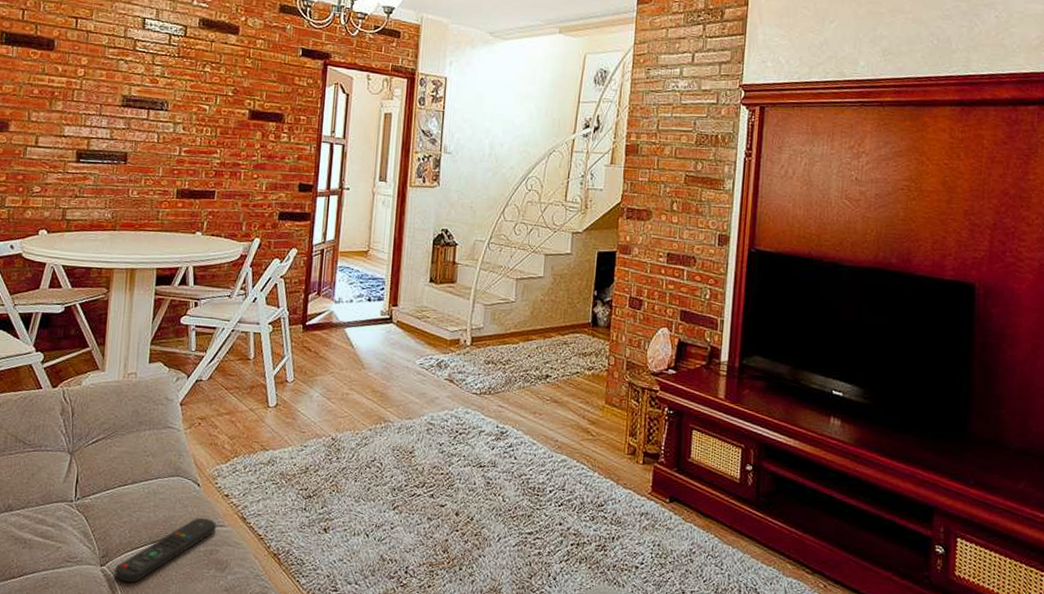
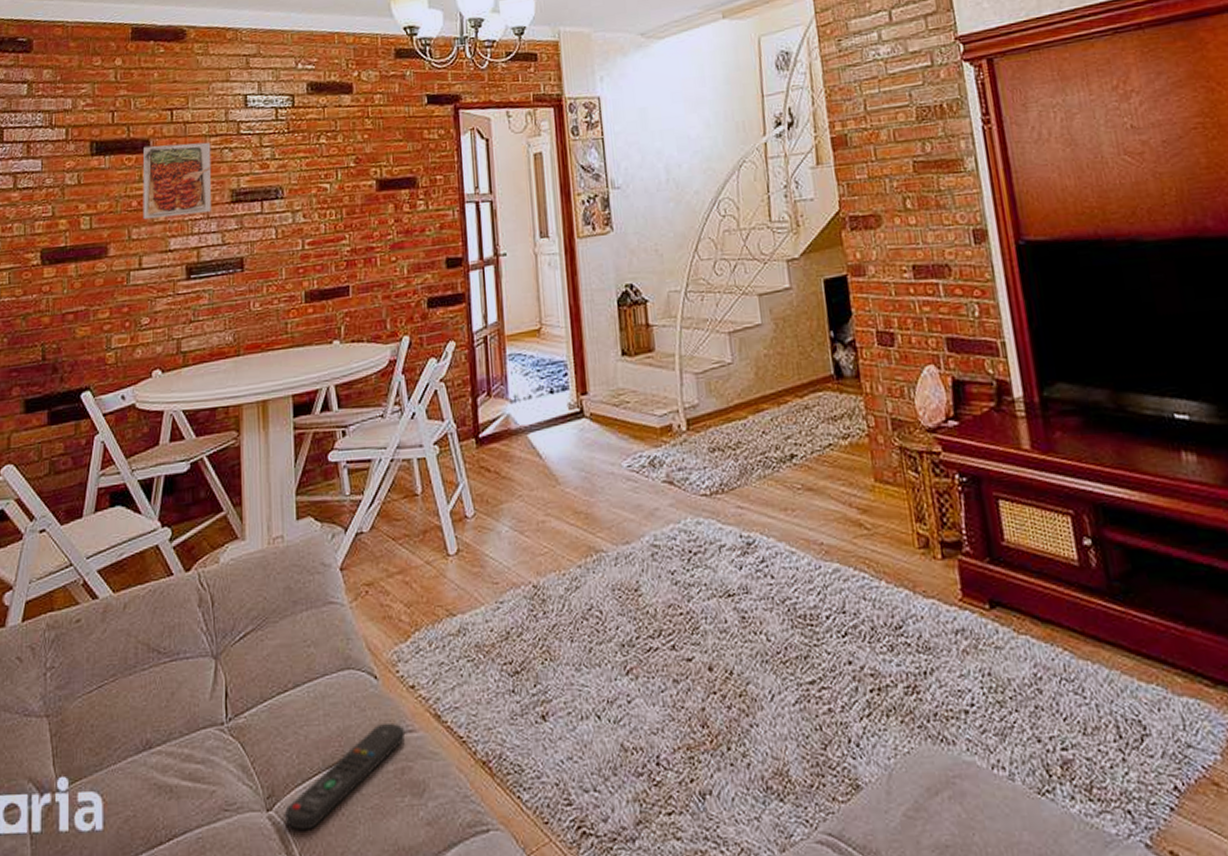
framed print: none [42,45,109,111] -> present [142,142,212,220]

